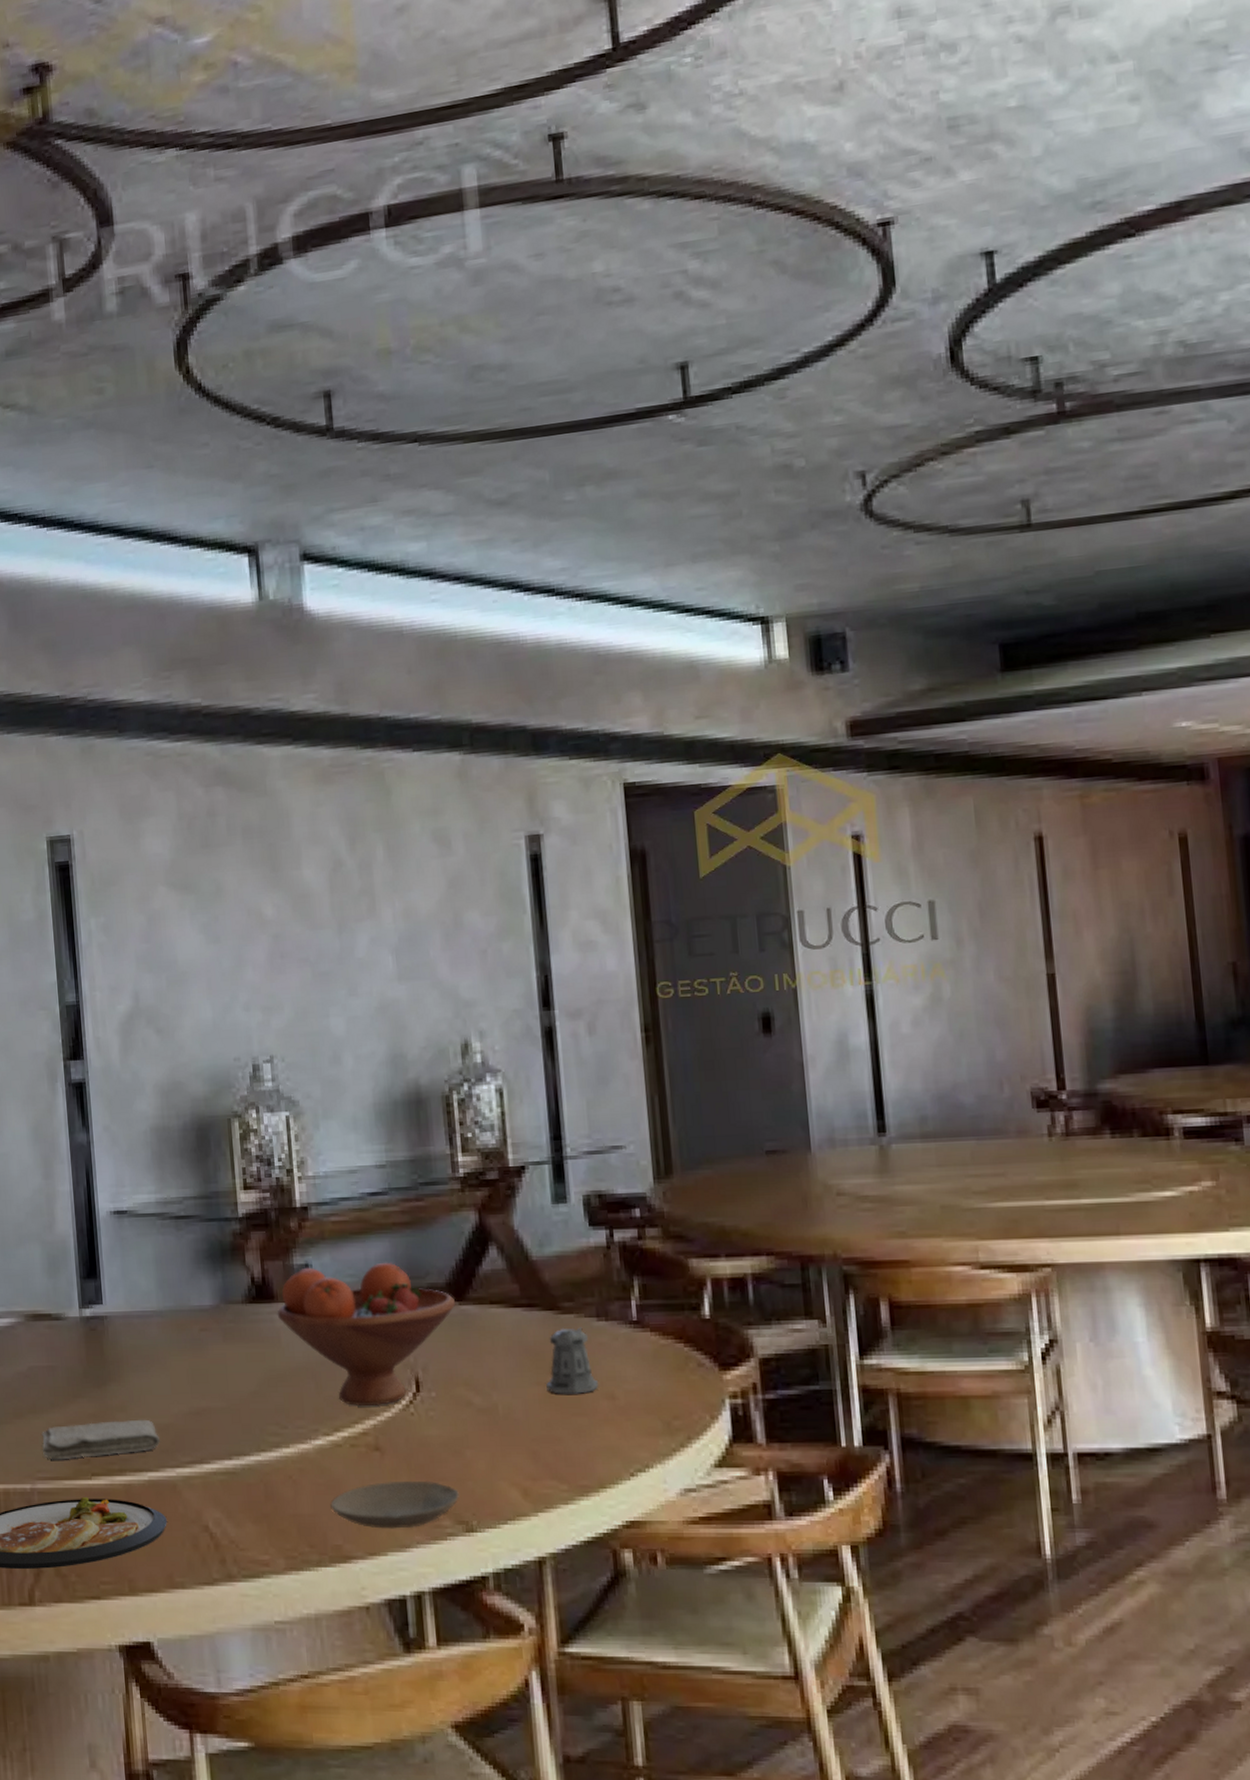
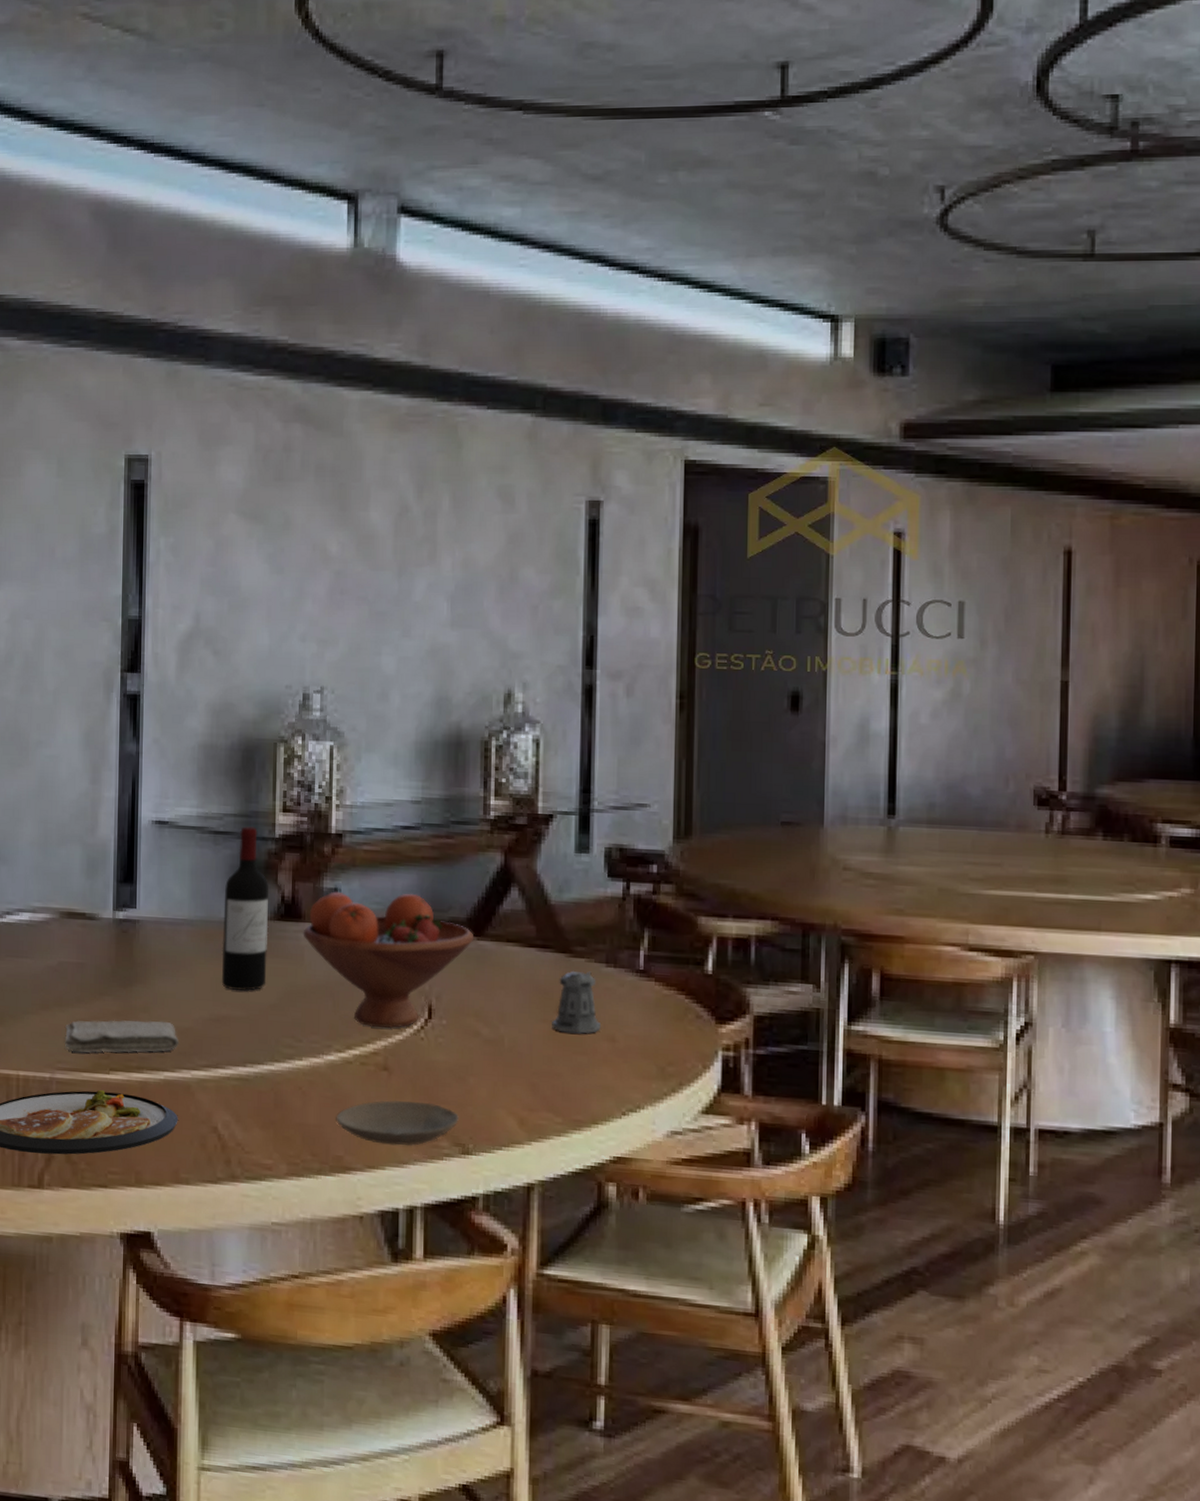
wine bottle: none [192,1208,244,1380] -> present [221,826,269,991]

